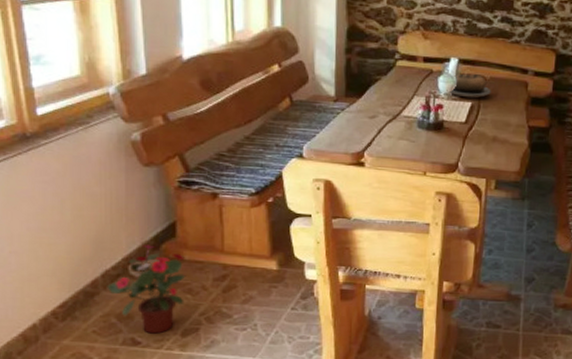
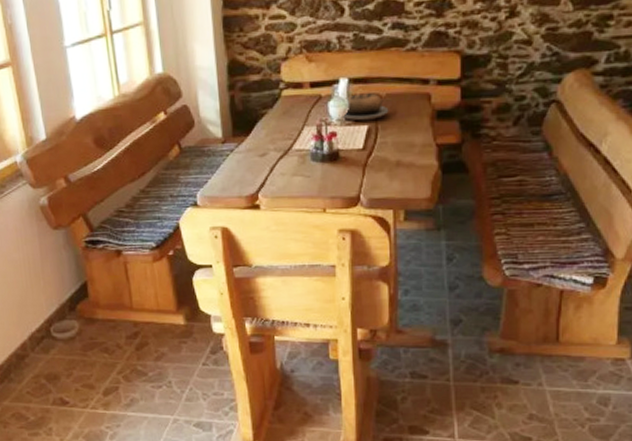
potted flower: present [107,245,192,334] -> none [34,306,107,393]

